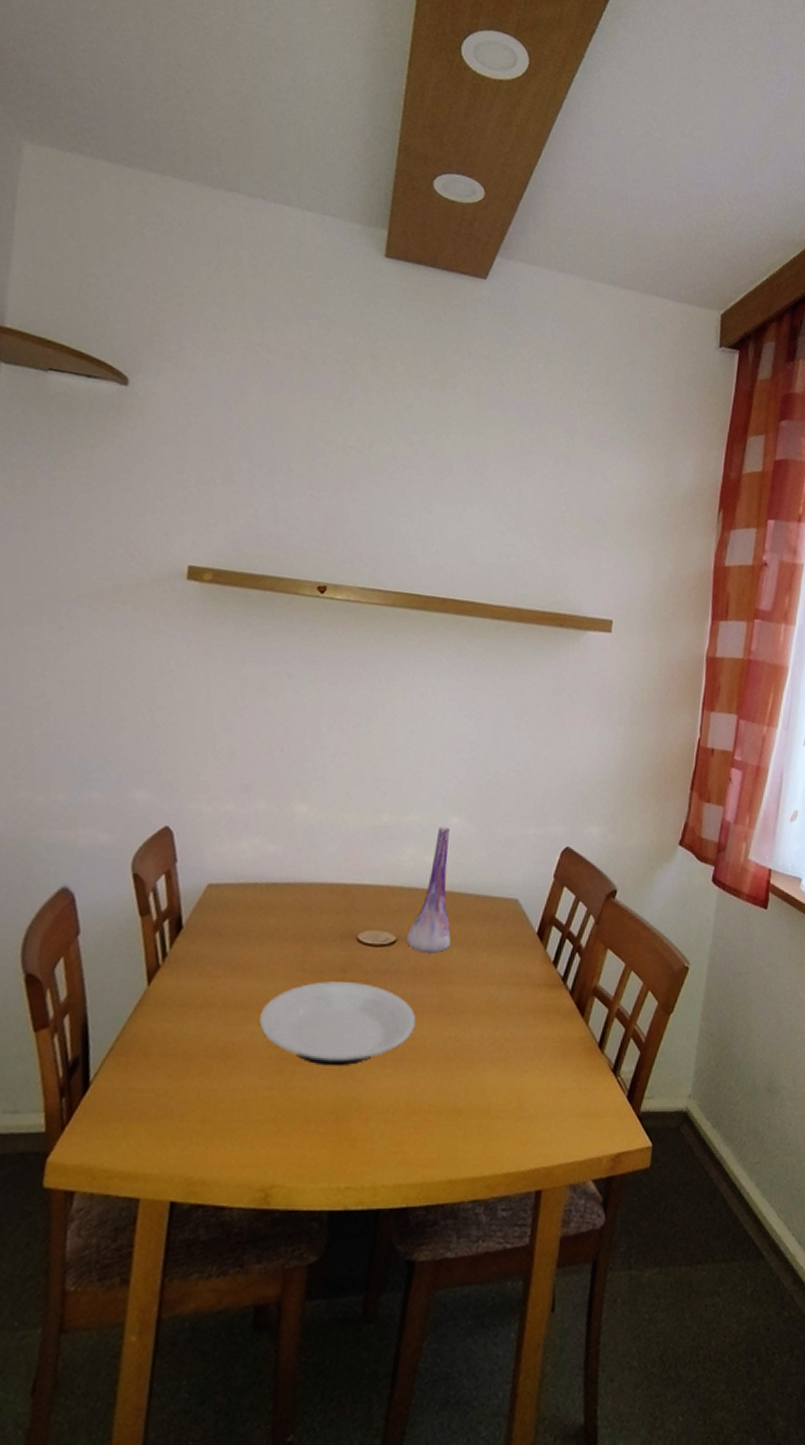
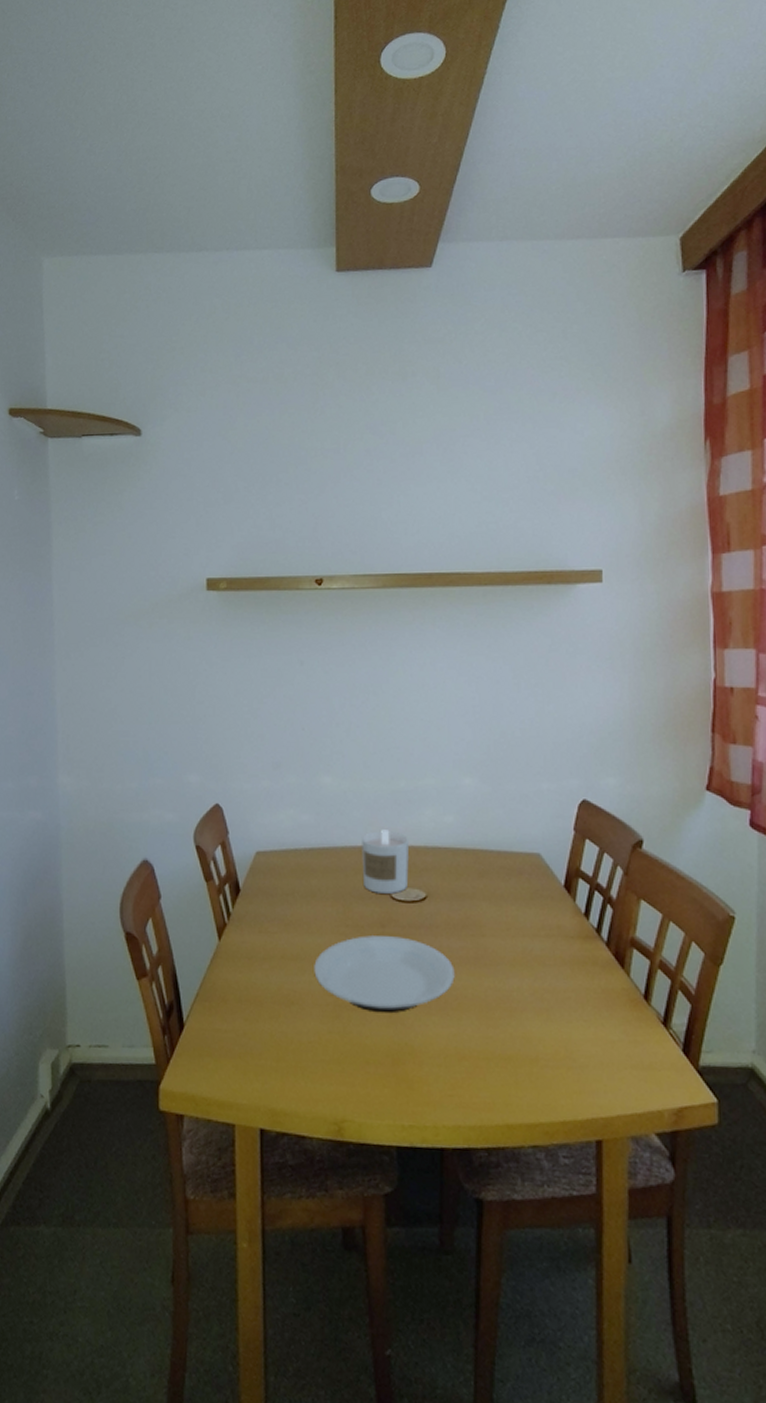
candle: none [328,866,385,936] -> present [362,830,409,894]
vase: present [405,827,451,953] -> none [435,788,478,908]

